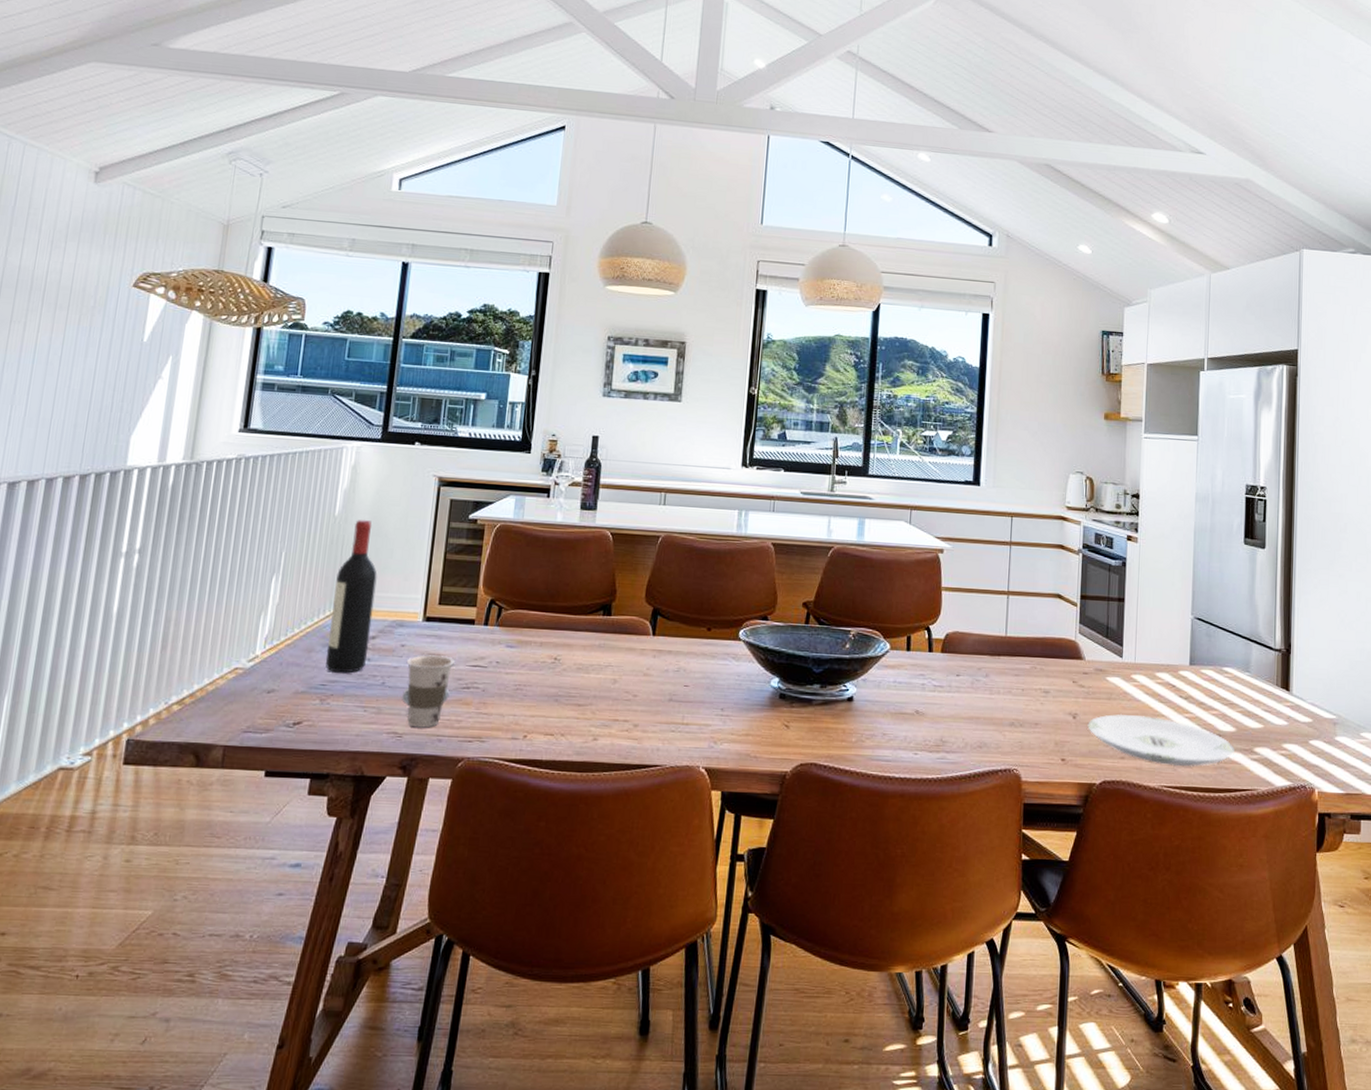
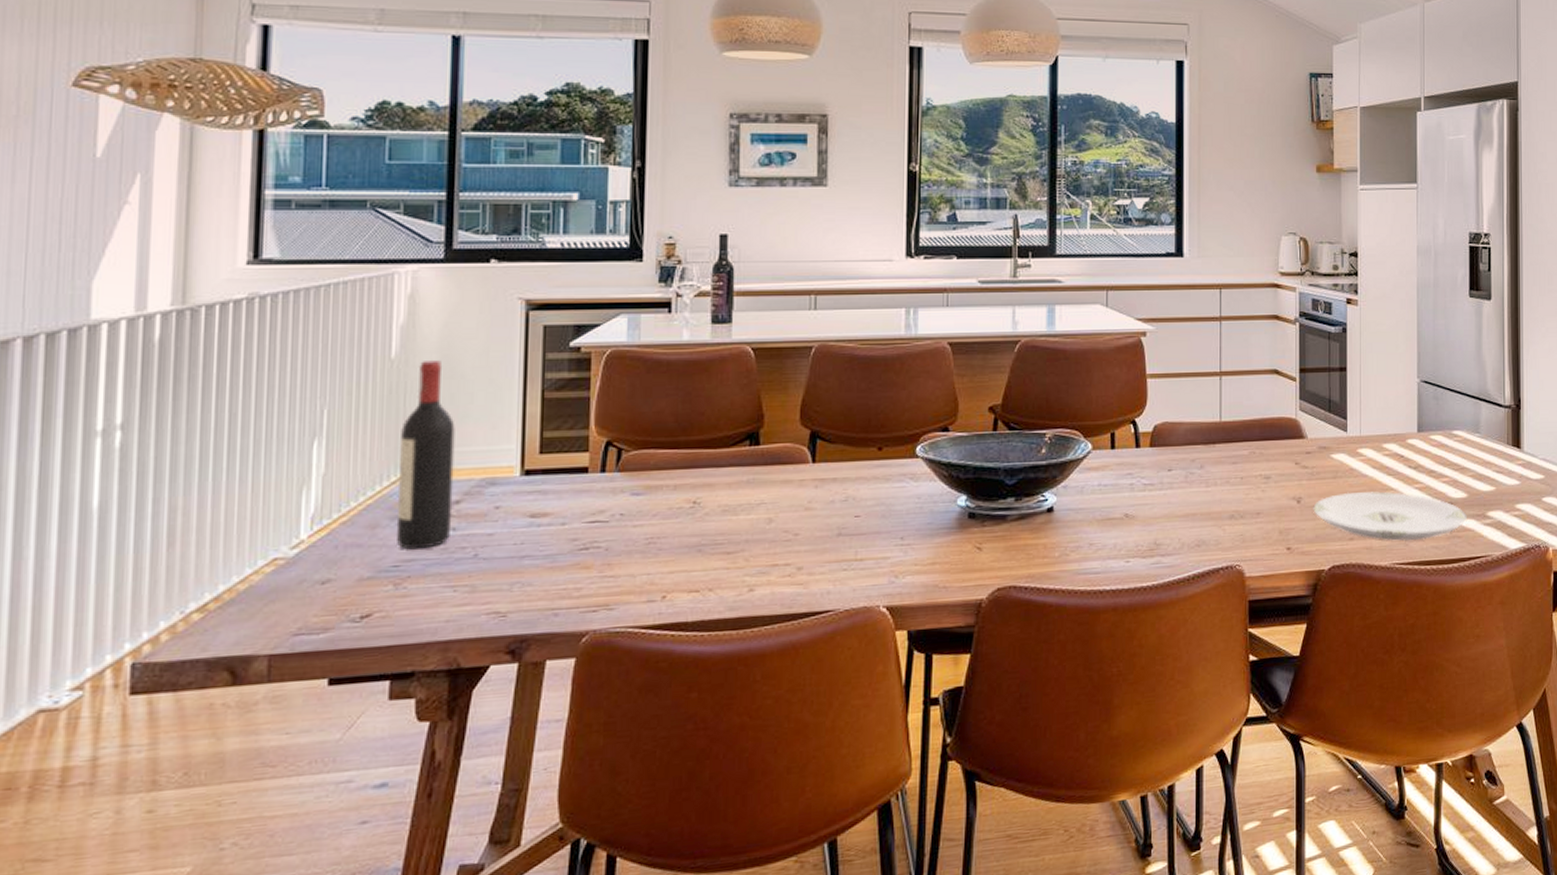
cup: present [402,655,455,729] -> none [502,514,566,604]

